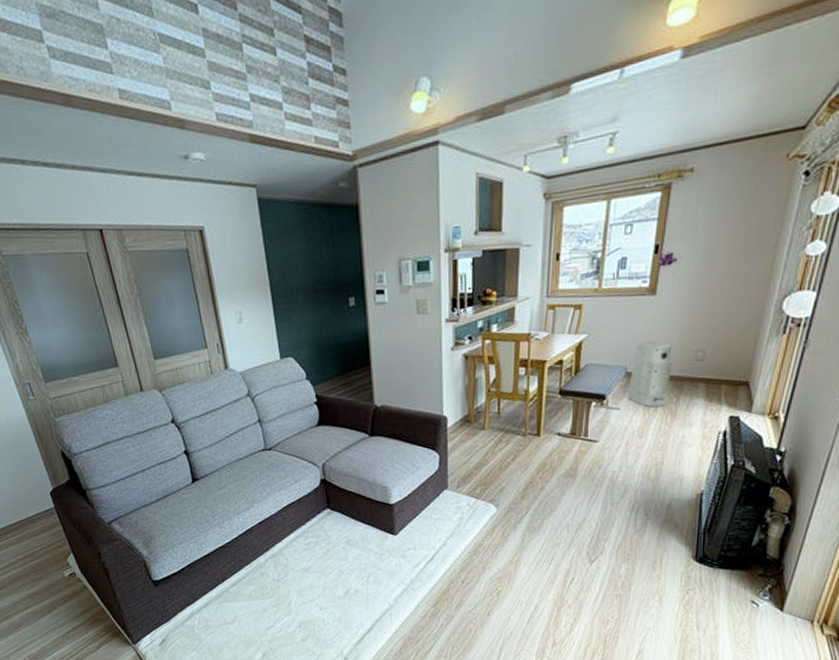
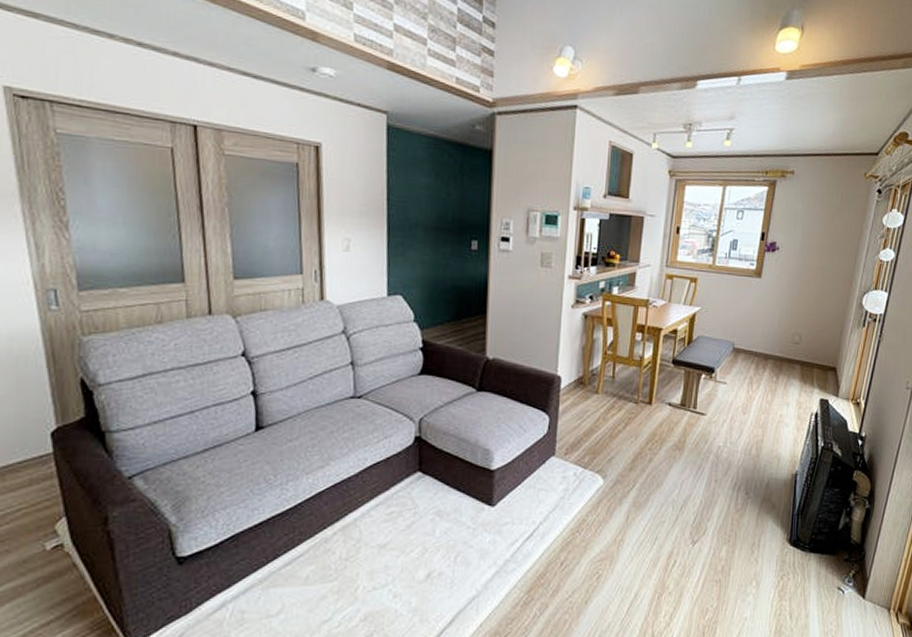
air purifier: present [627,341,672,408] -> none [734,320,774,385]

